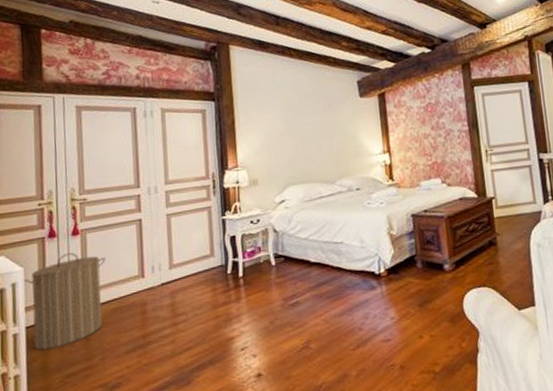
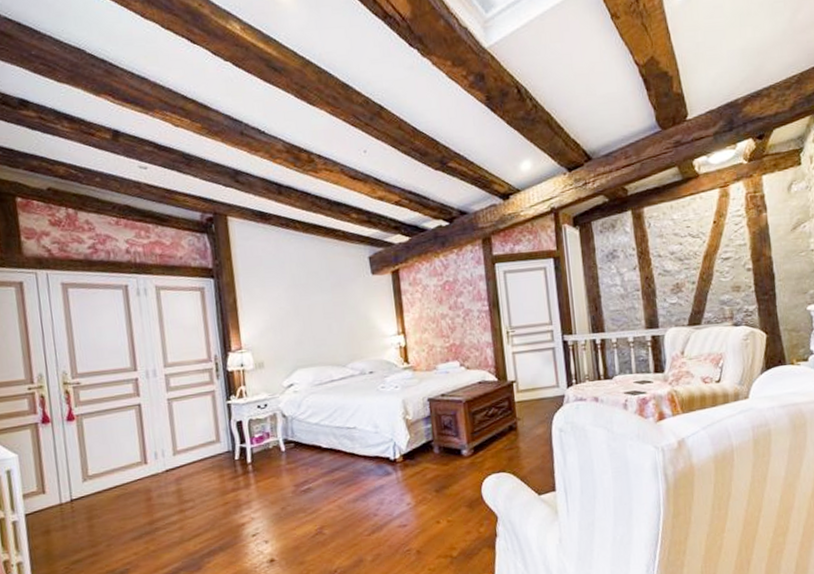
laundry hamper: present [23,252,106,351] -> none [18,438,106,538]

